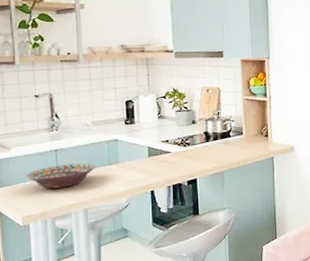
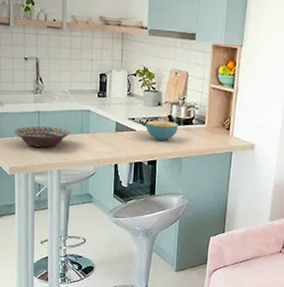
cereal bowl: none [181,137,217,158] -> present [146,120,179,141]

